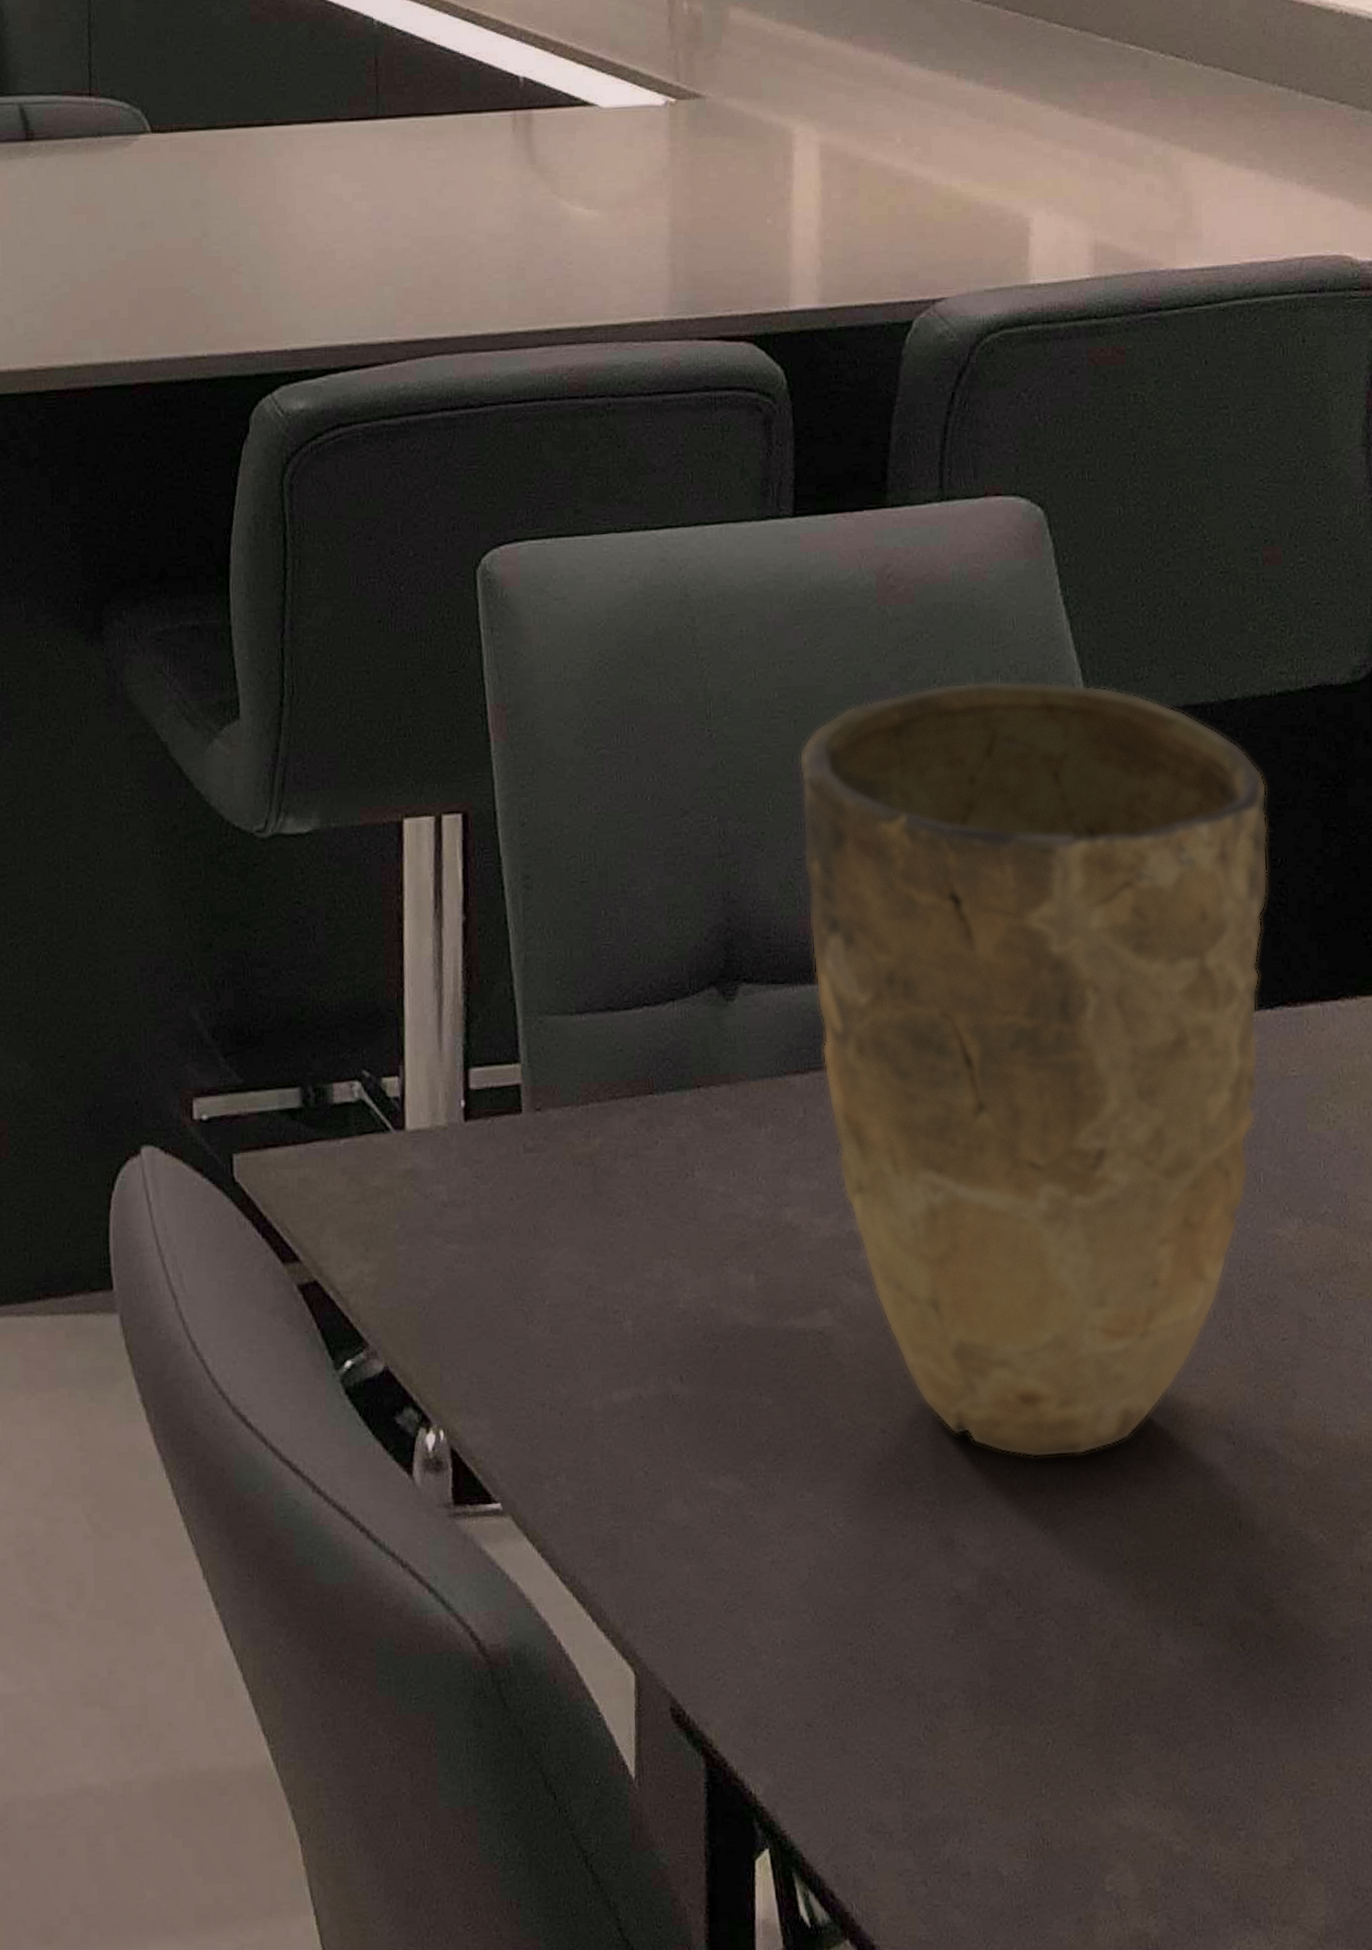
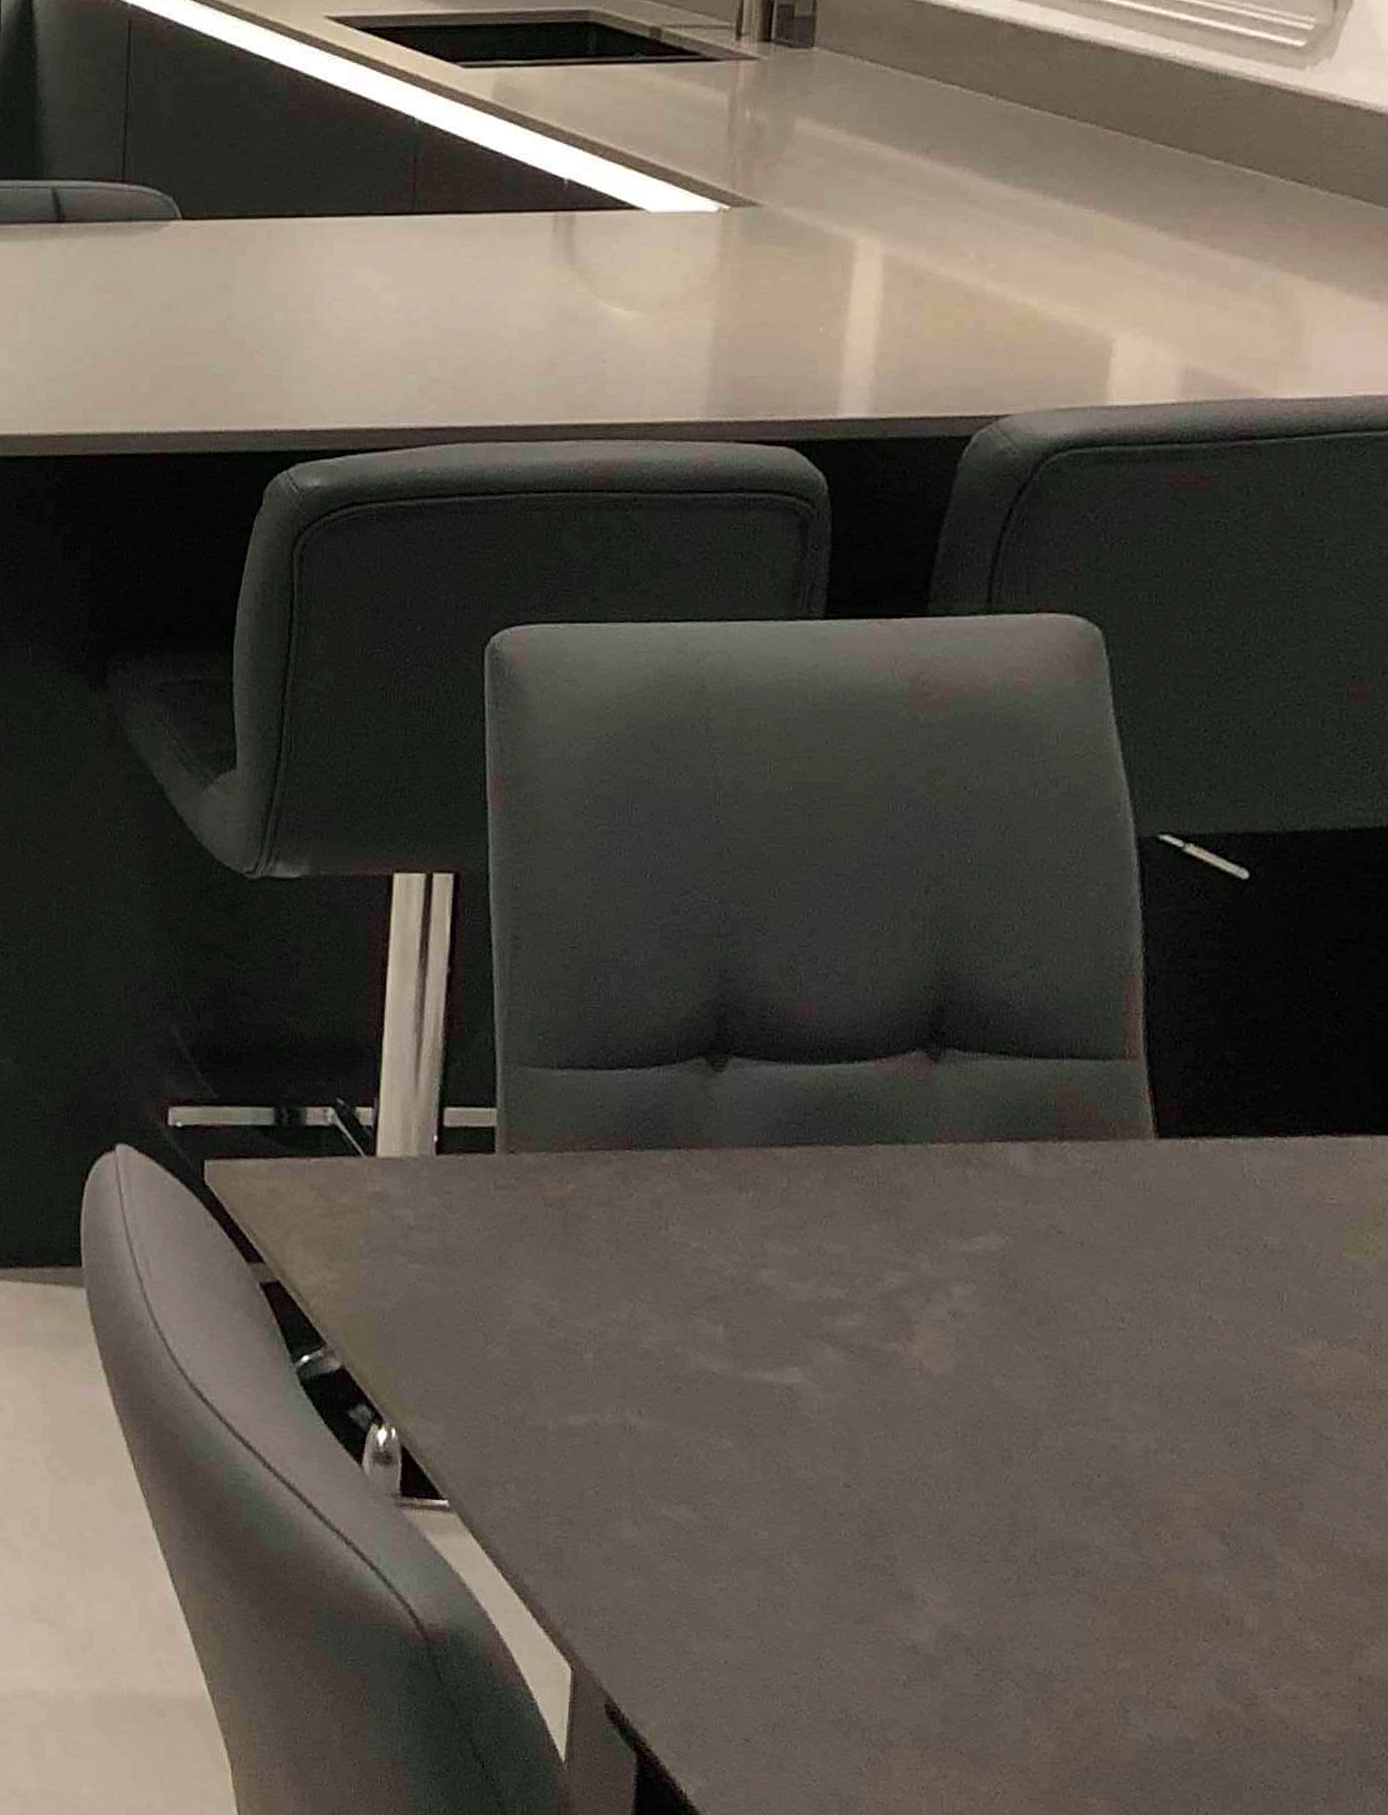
vase: present [799,680,1268,1458] -> none [807,792,1330,1534]

